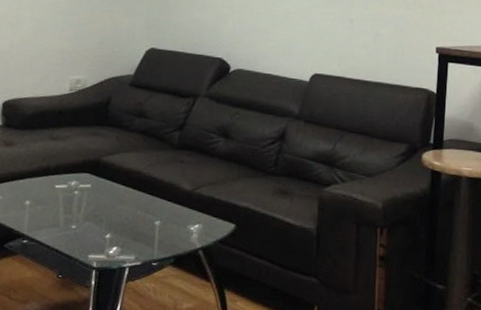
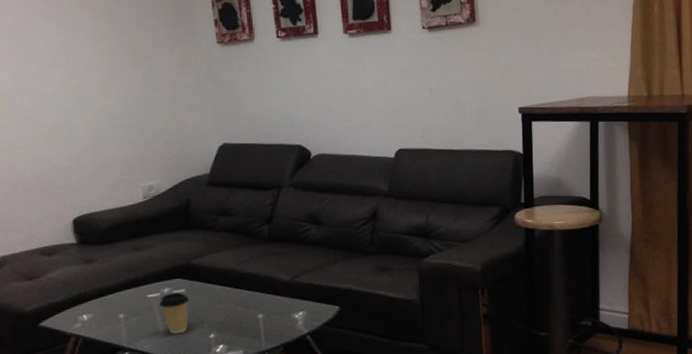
coffee cup: none [65,186,93,230] -> present [160,292,189,335]

